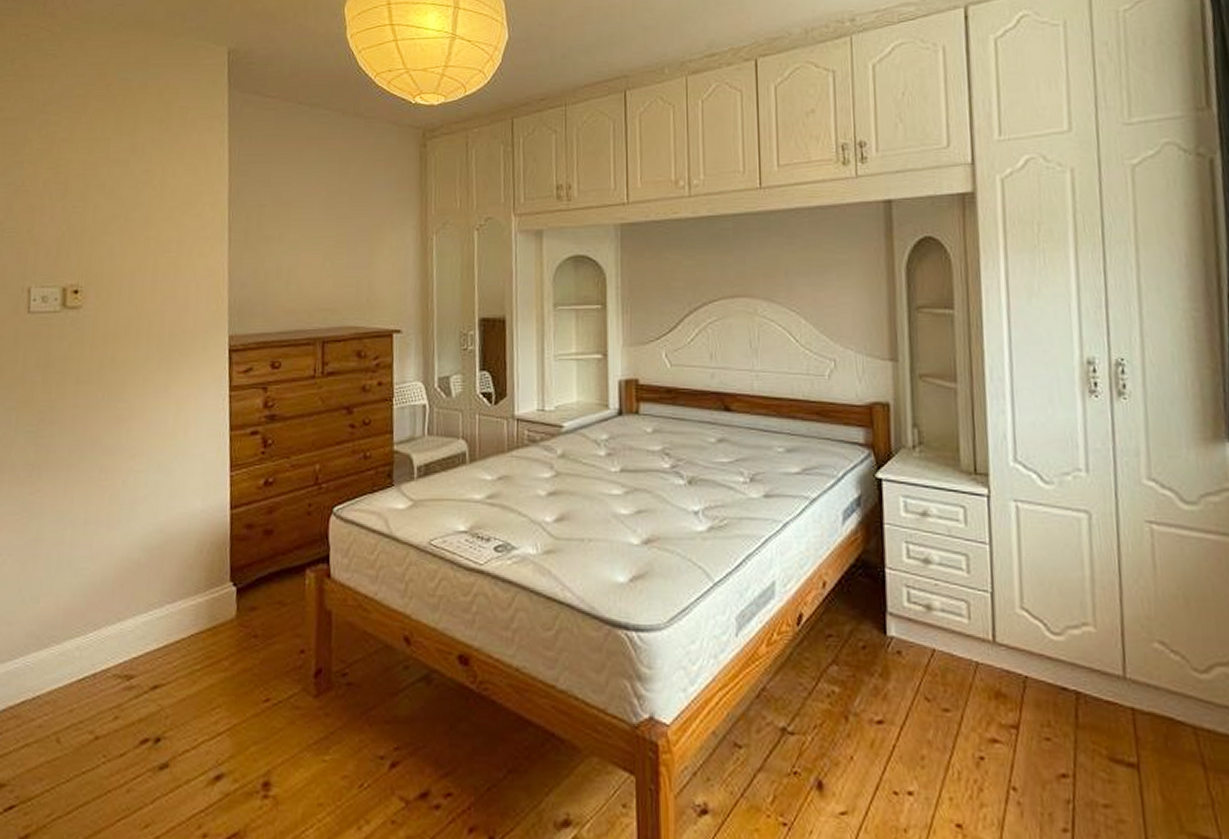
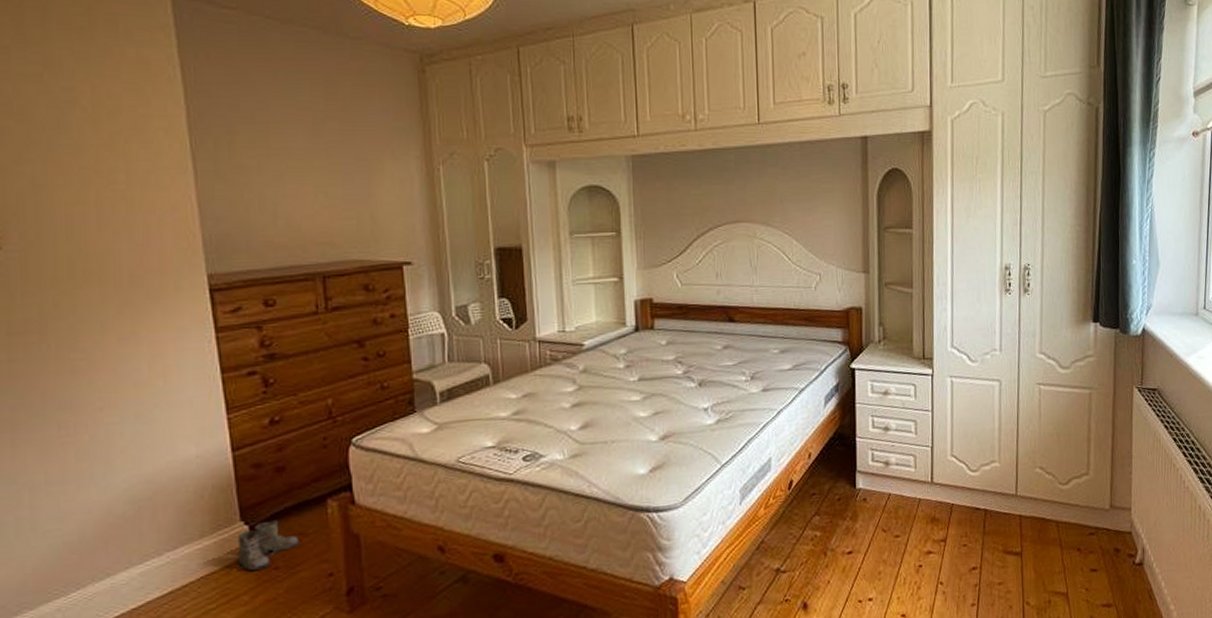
boots: none [223,585,278,636] -> present [237,520,299,571]

